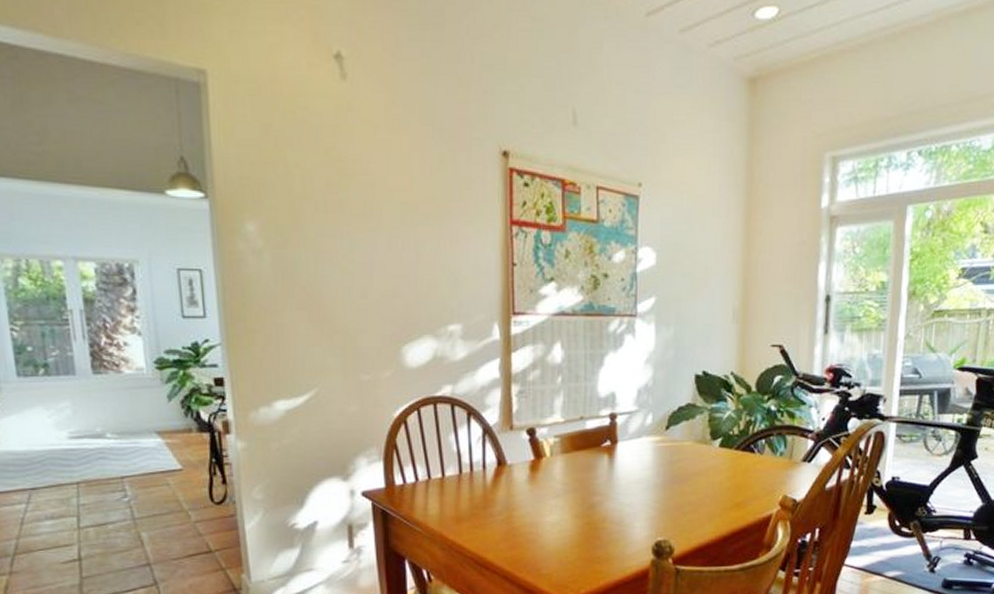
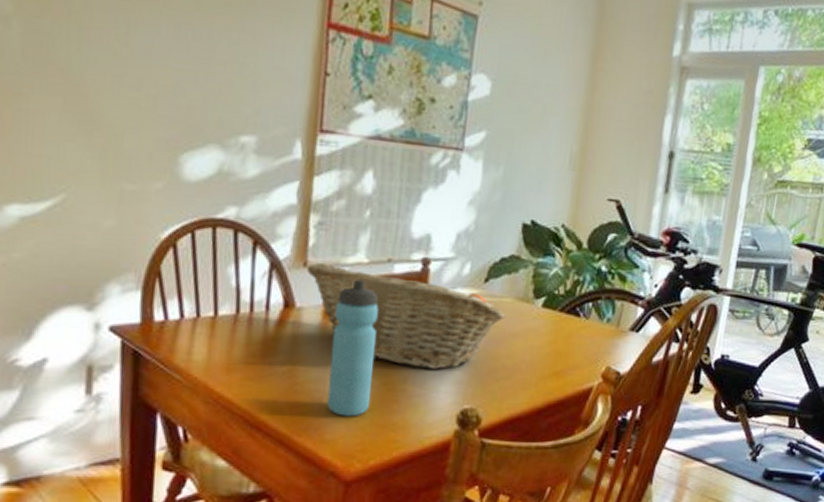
fruit basket: none [513,426,687,508] -> present [306,263,506,369]
water bottle: none [540,437,577,553] -> present [326,279,378,417]

